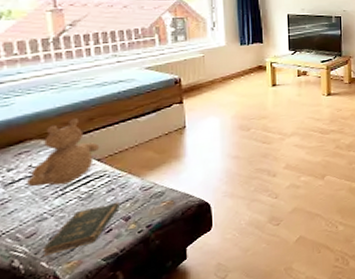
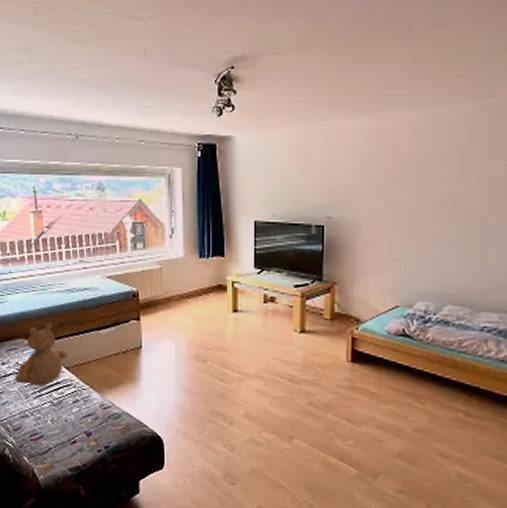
bible: present [42,201,120,256] -> none [24,414,83,452]

